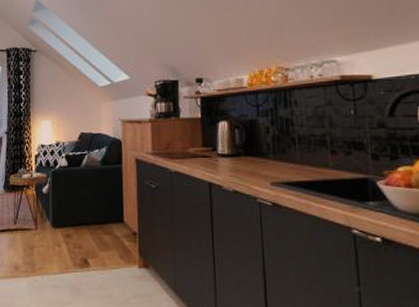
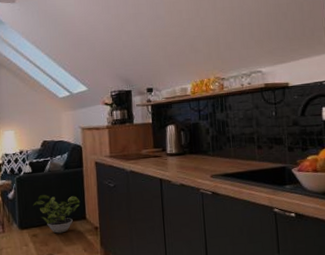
potted plant: none [67,191,118,236] -> present [33,194,81,234]

